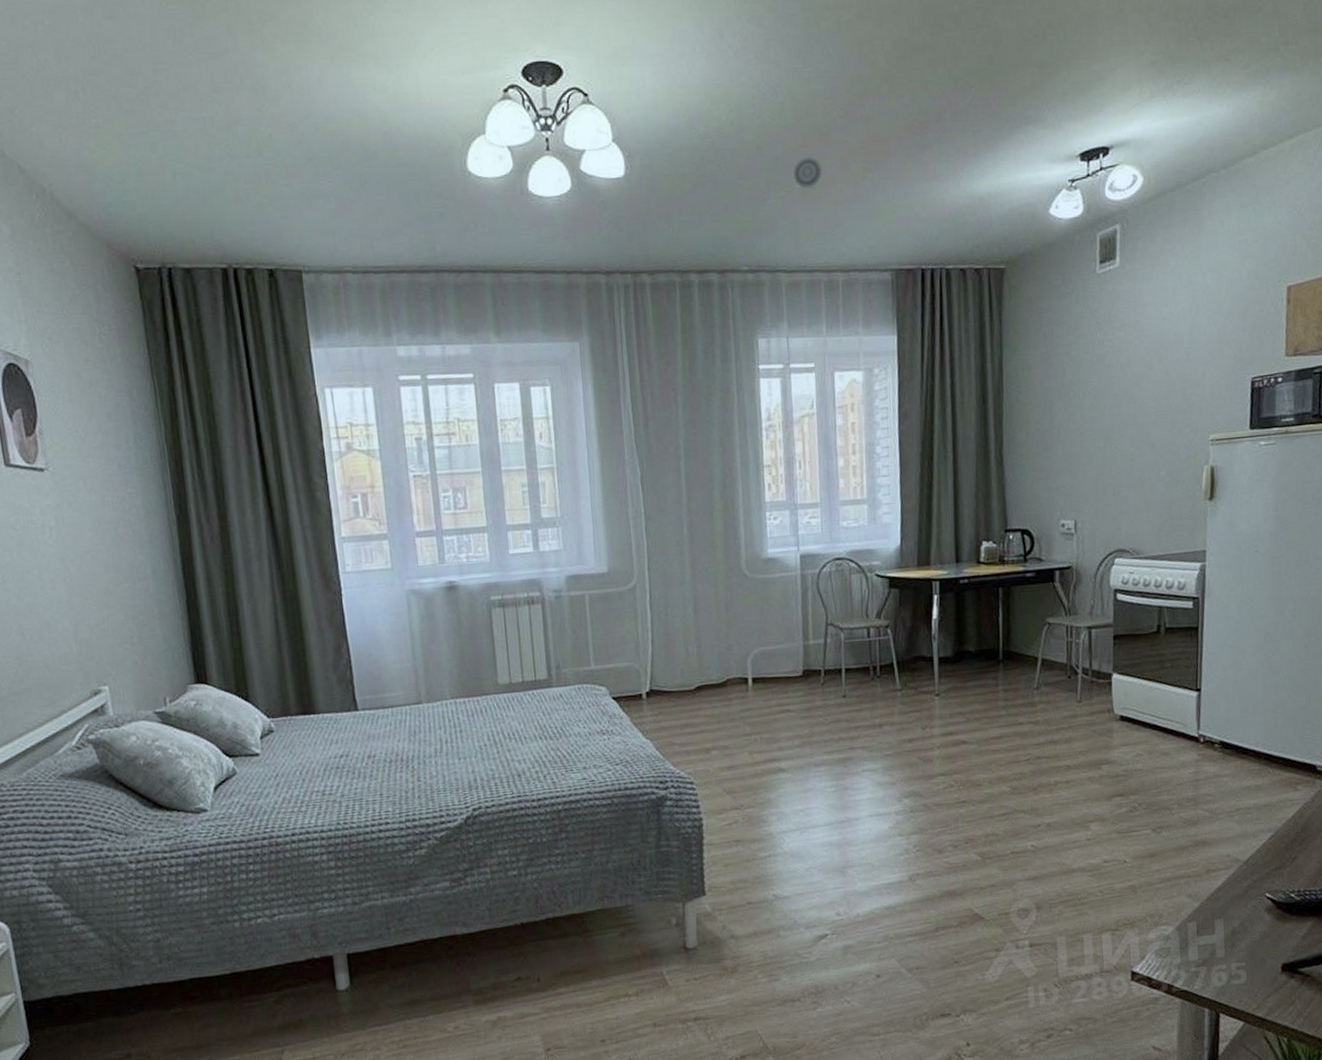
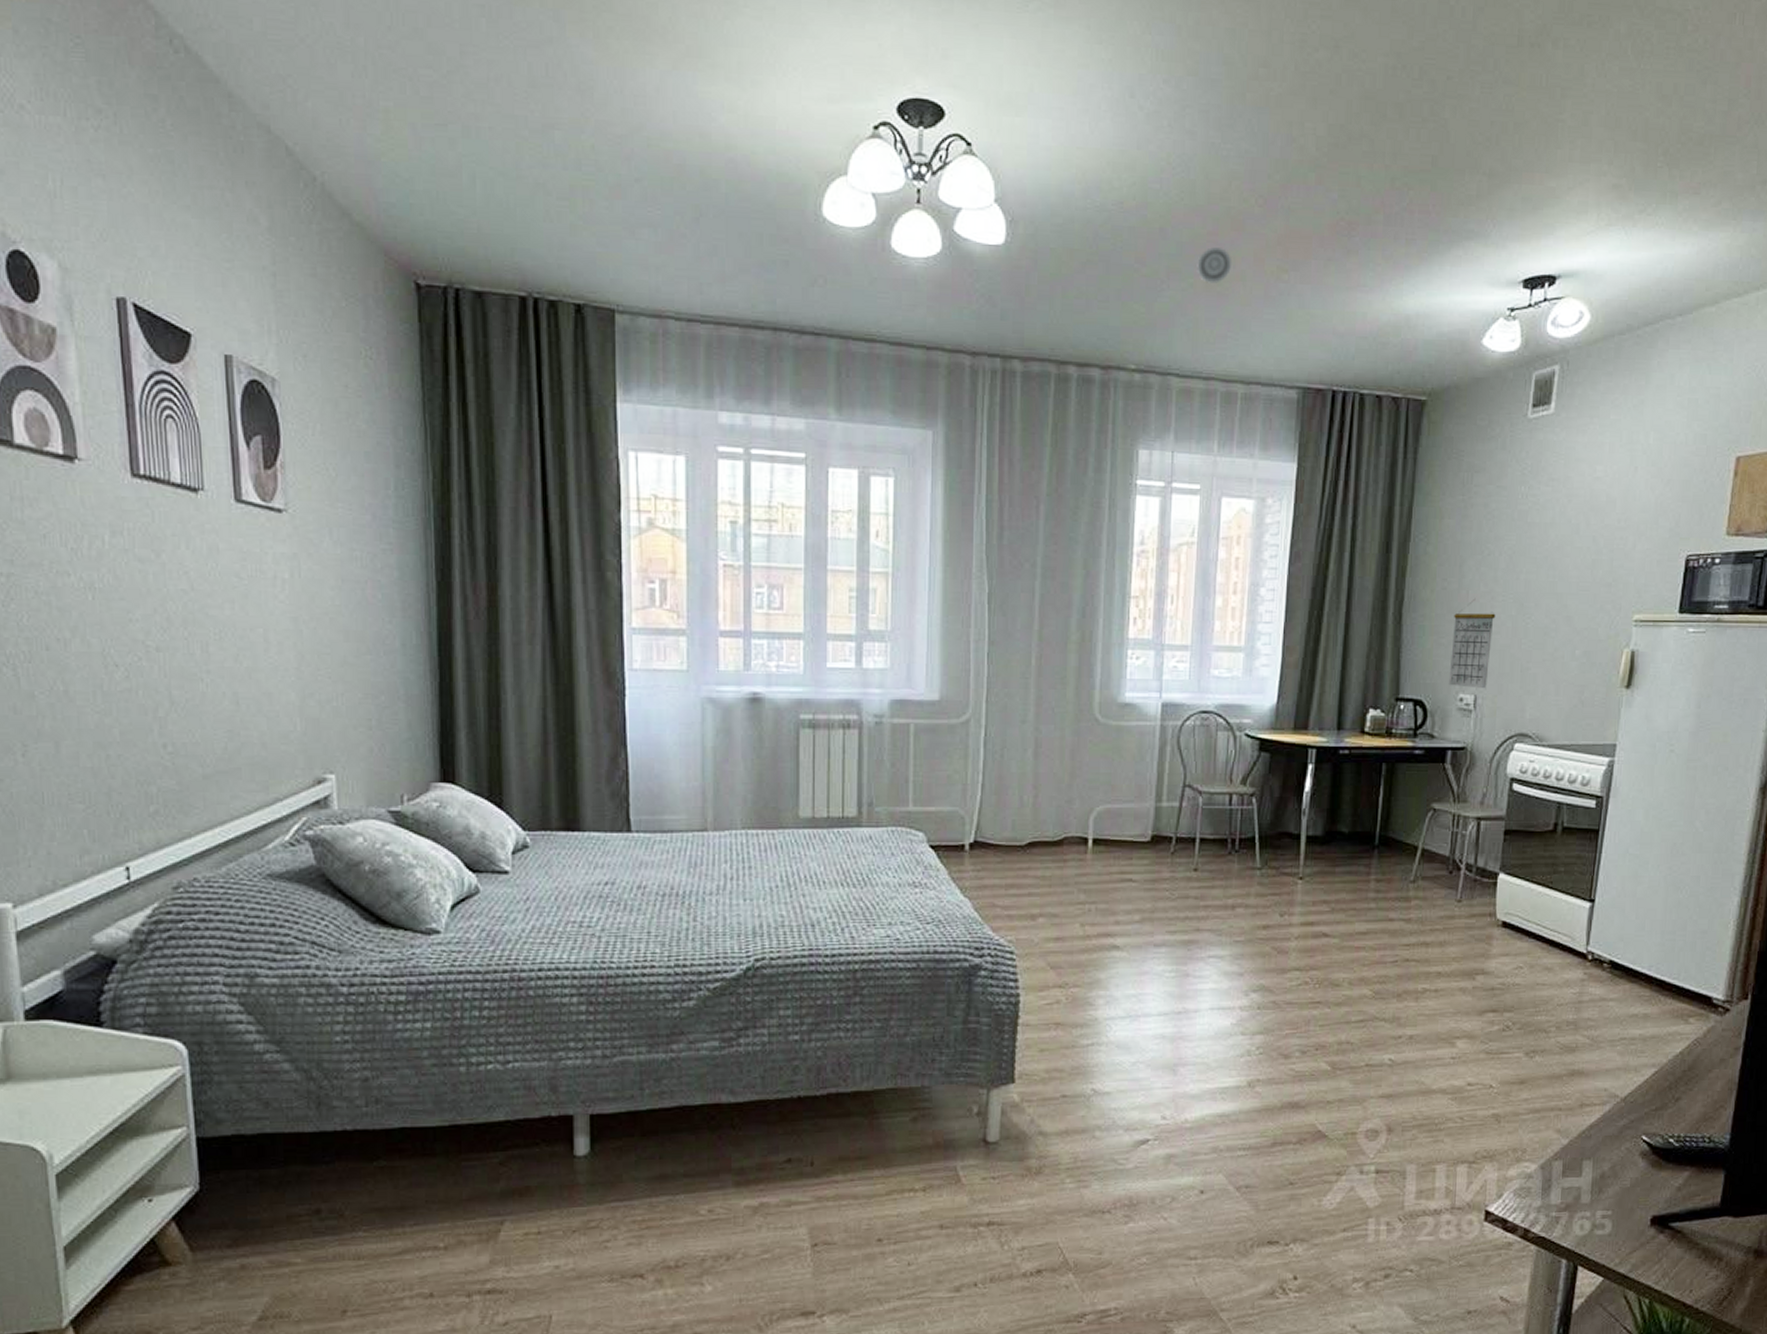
calendar: none [1049,435,1086,514] -> present [1448,598,1496,689]

